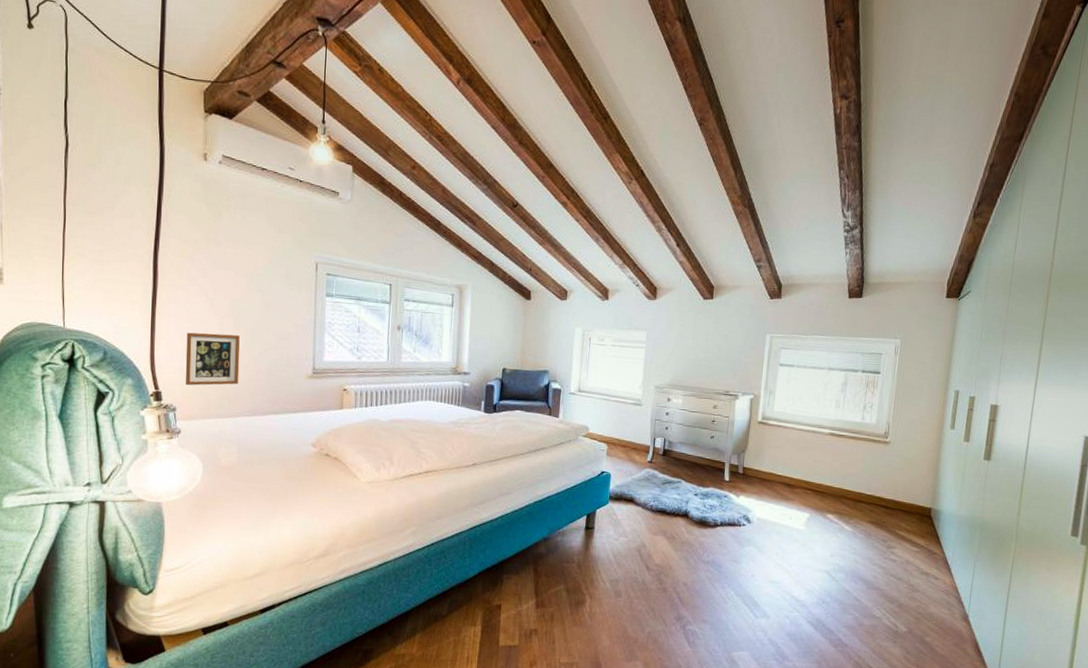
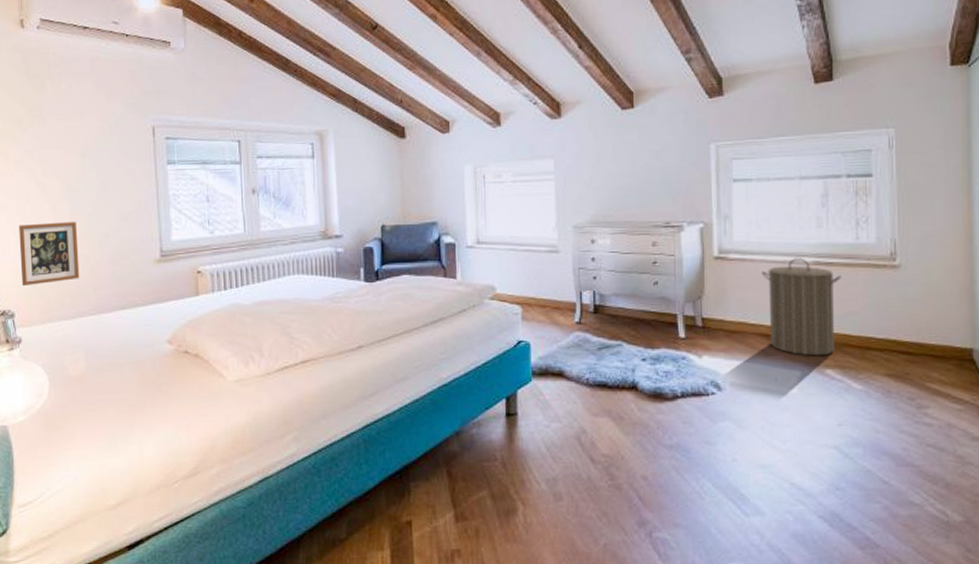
laundry hamper: none [791,429,849,504] -> present [762,258,843,356]

